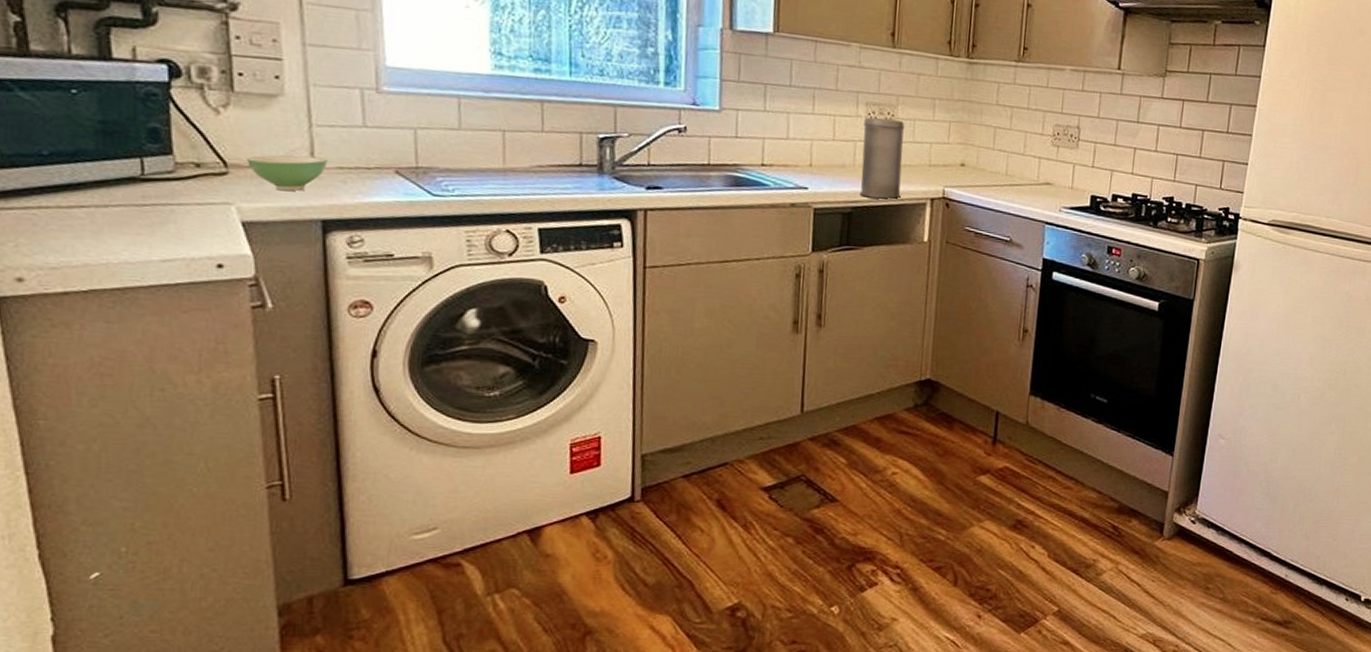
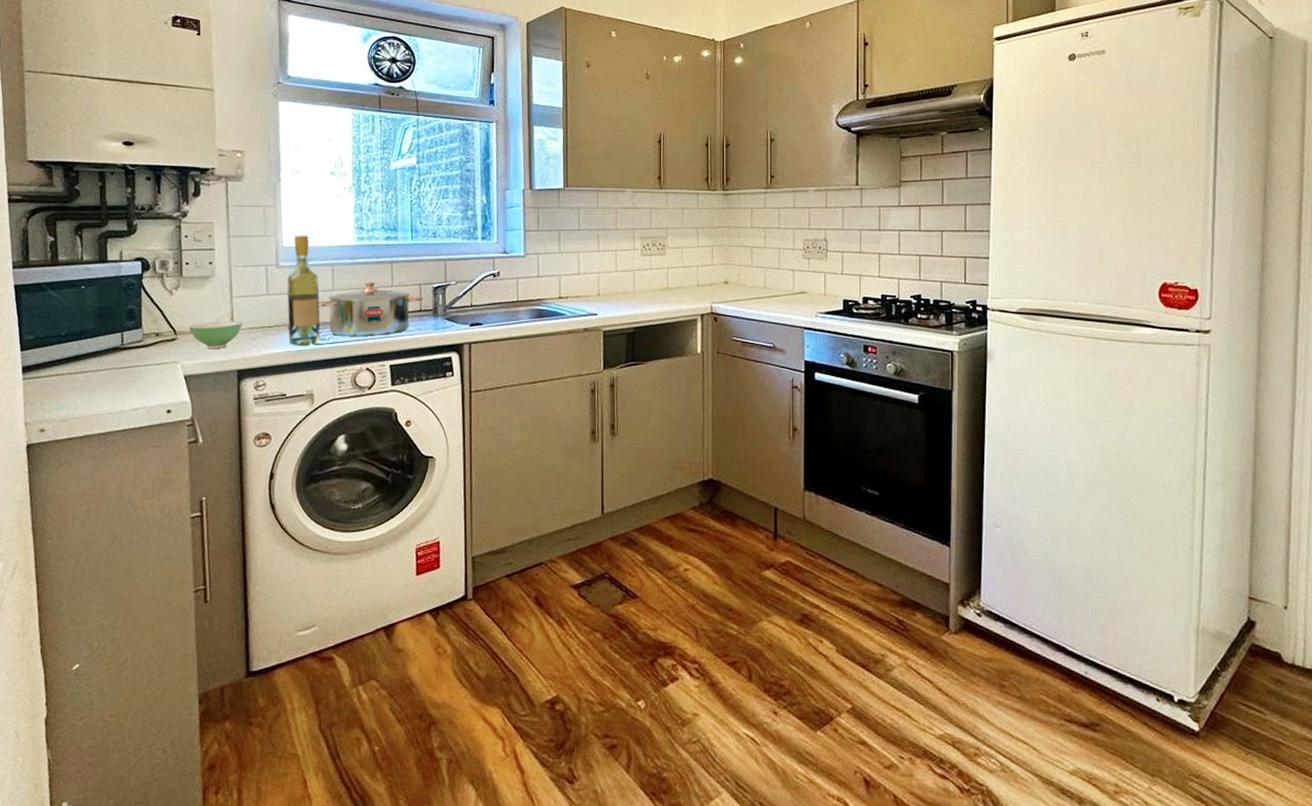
bottle: none [392,53,443,196] -> present [286,235,321,346]
cooking pot: none [439,122,585,191] -> present [318,281,424,336]
canister: present [859,117,905,200] -> none [640,248,675,318]

